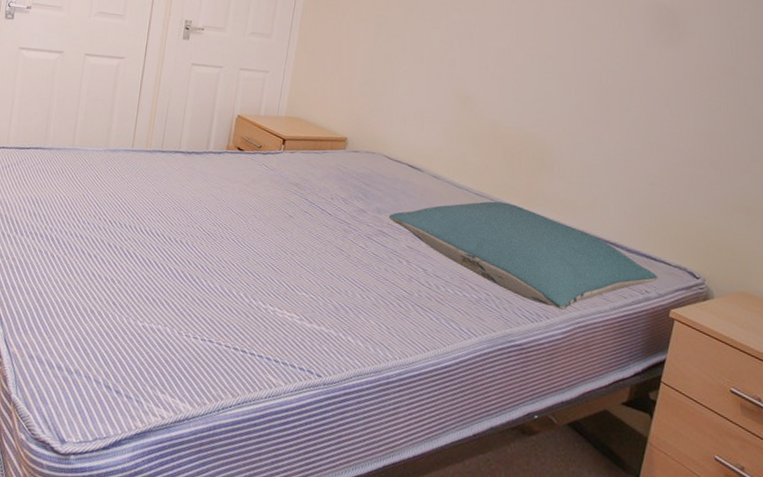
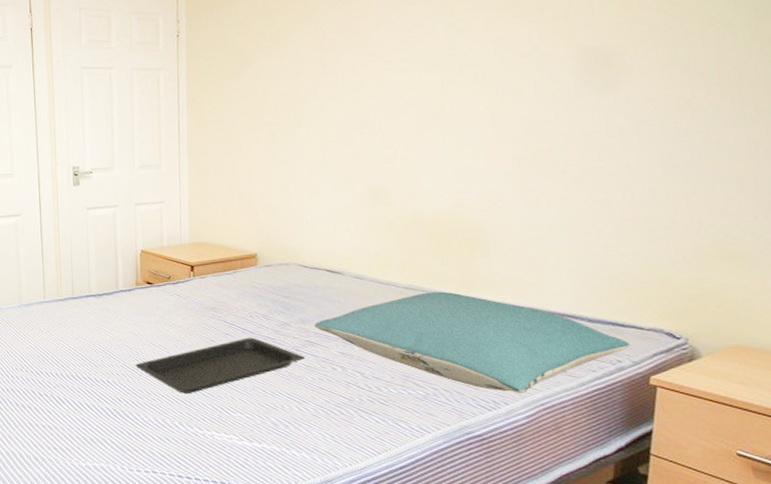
serving tray: none [211,218,376,266] -> present [135,337,306,393]

